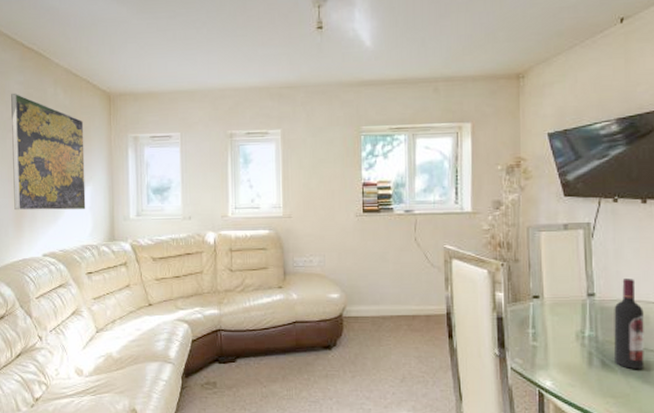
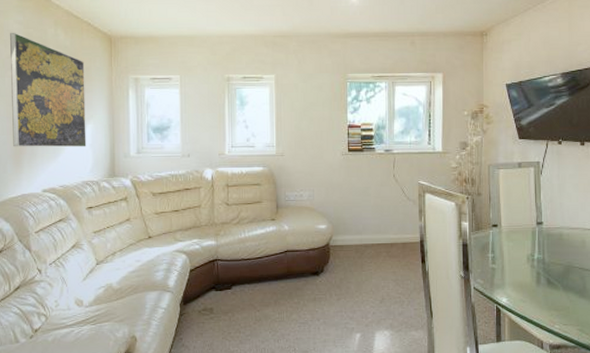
wine bottle: present [614,279,644,370] -> none [558,209,581,287]

